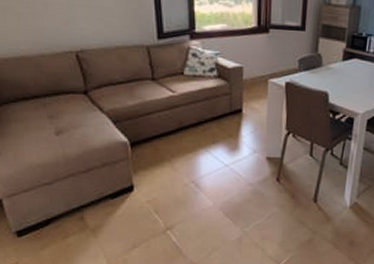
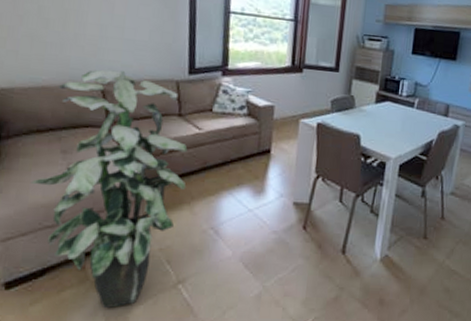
indoor plant: none [24,37,166,252] -> present [30,69,188,309]

